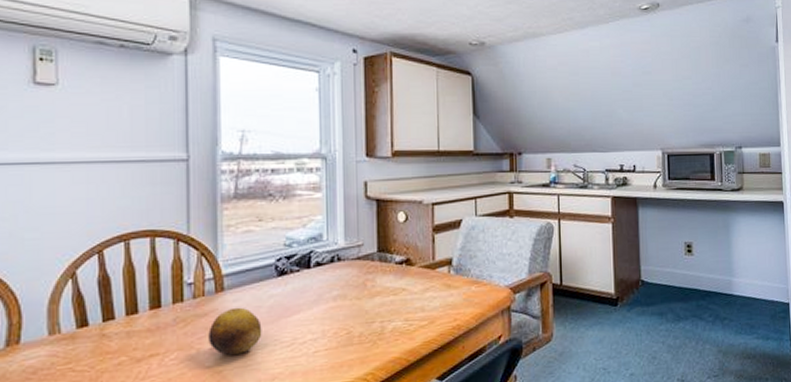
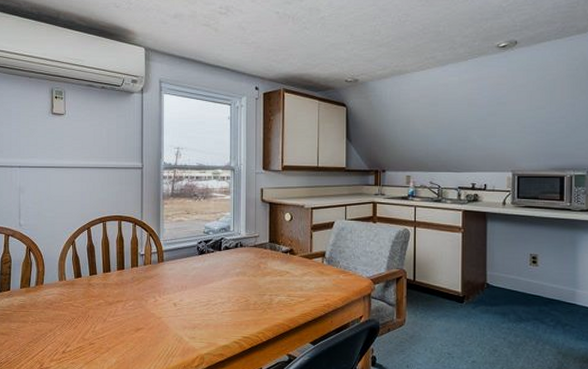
fruit: present [208,307,262,355] -> none [153,274,188,307]

